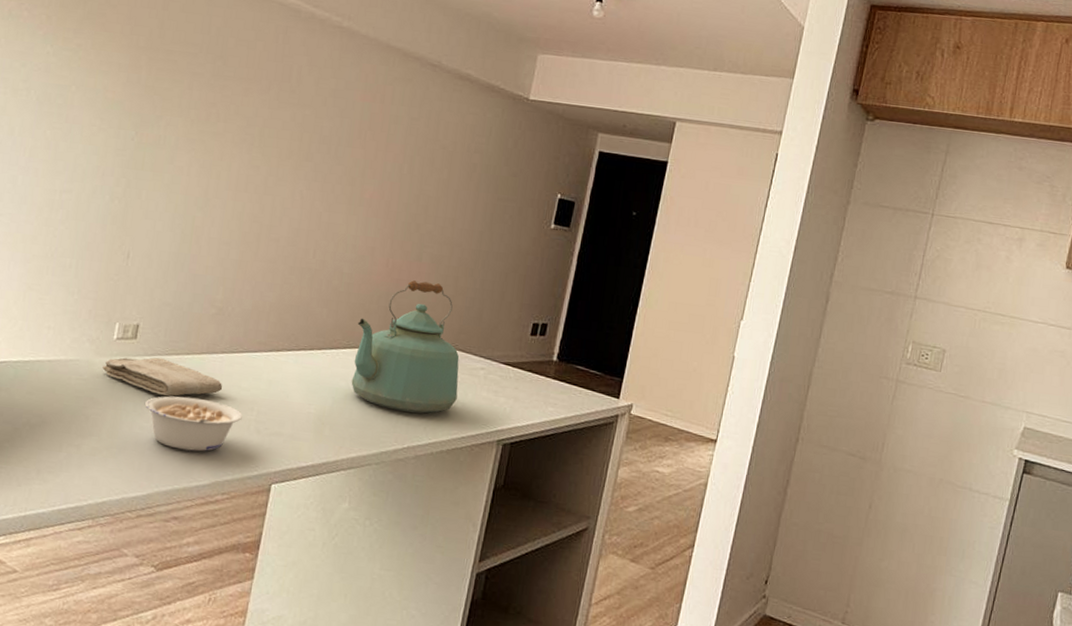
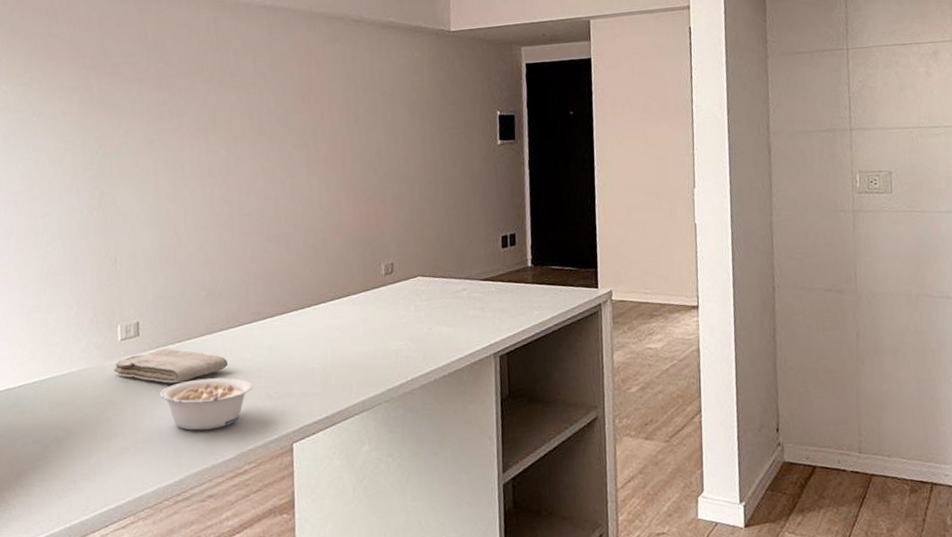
kettle: present [351,280,460,414] -> none [339,219,447,348]

